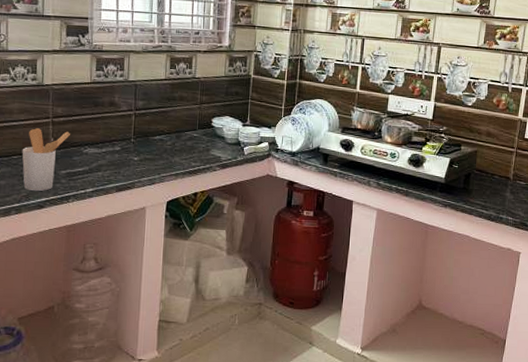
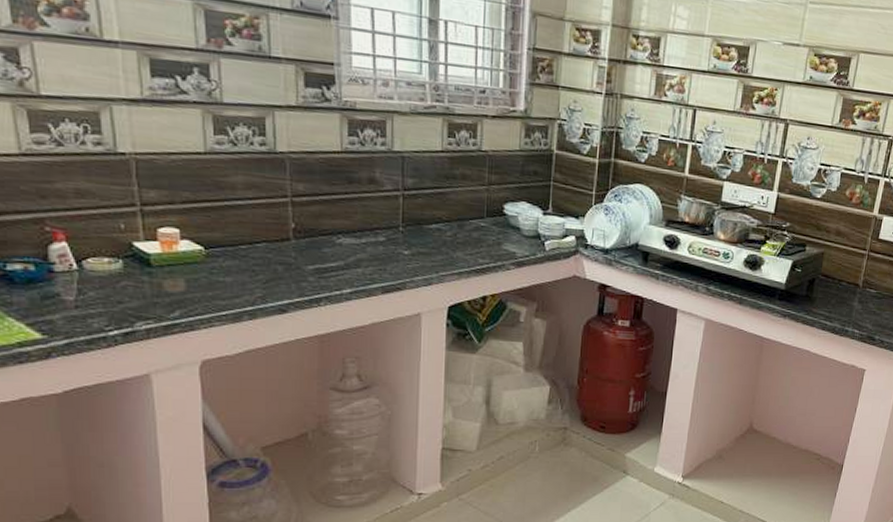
utensil holder: present [22,128,70,191] -> none [252,209,317,291]

